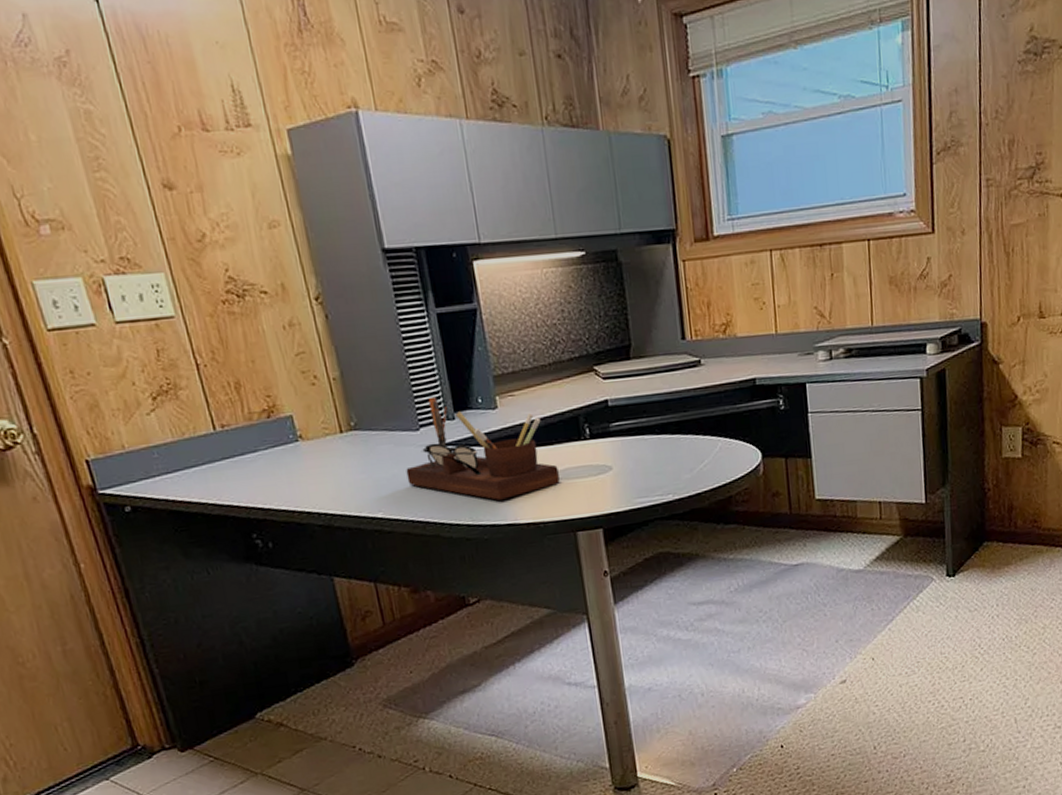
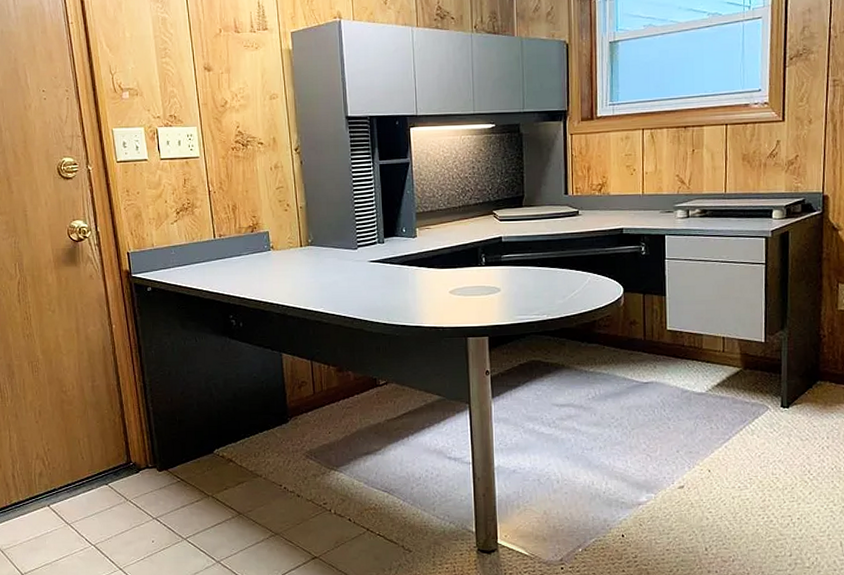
desk organizer: present [406,396,560,500] -> none [344,225,458,307]

